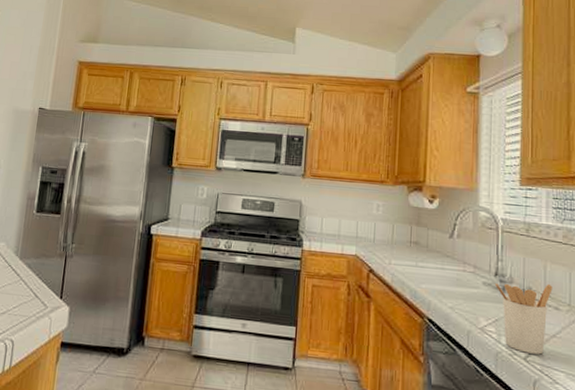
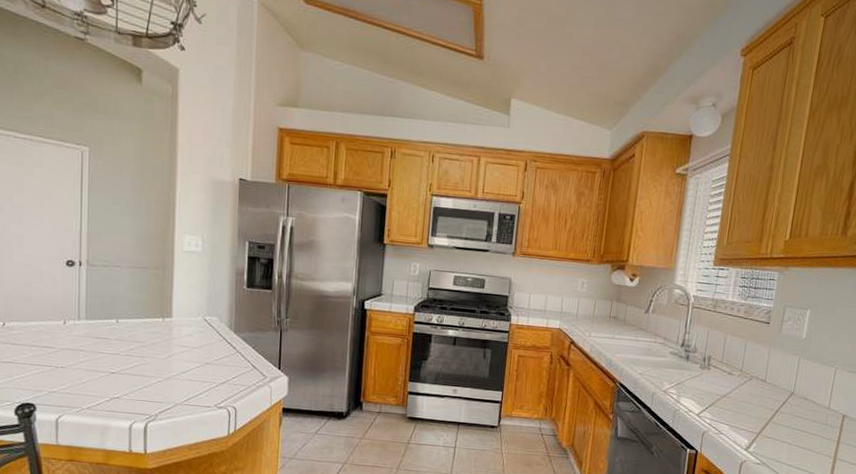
utensil holder: present [494,283,553,355] -> none [680,352,729,411]

